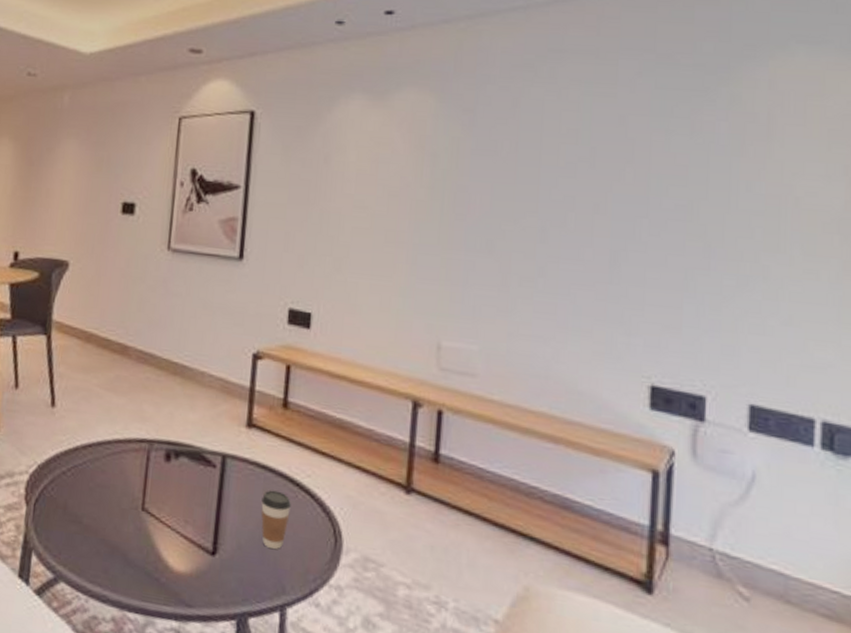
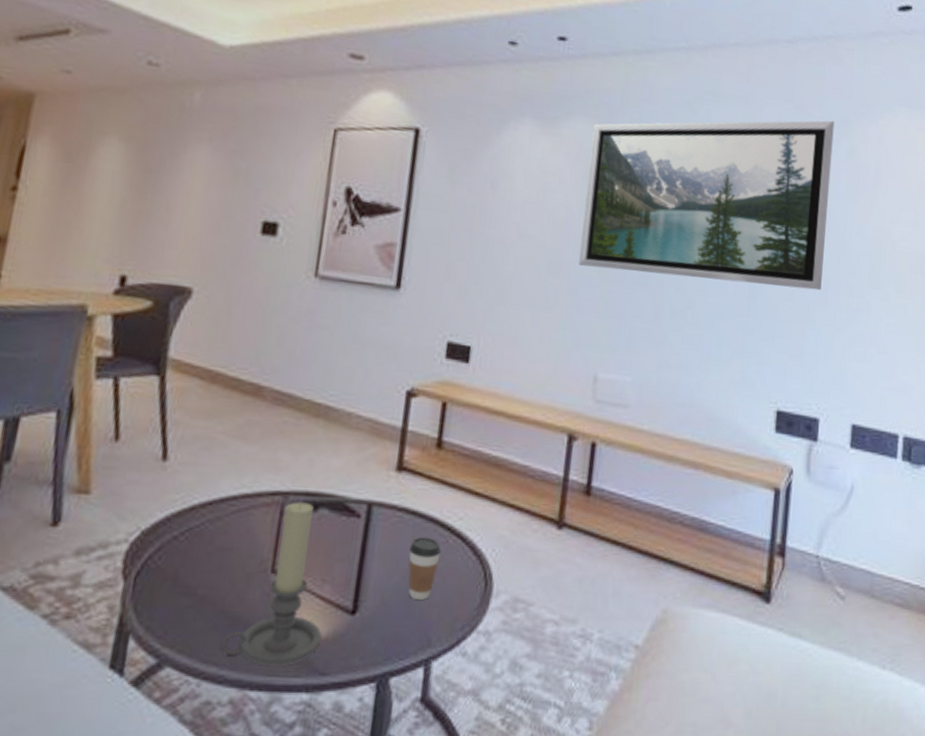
candle holder: none [103,449,187,594] -> present [221,502,322,666]
television: none [416,67,710,256] -> present [579,120,835,291]

